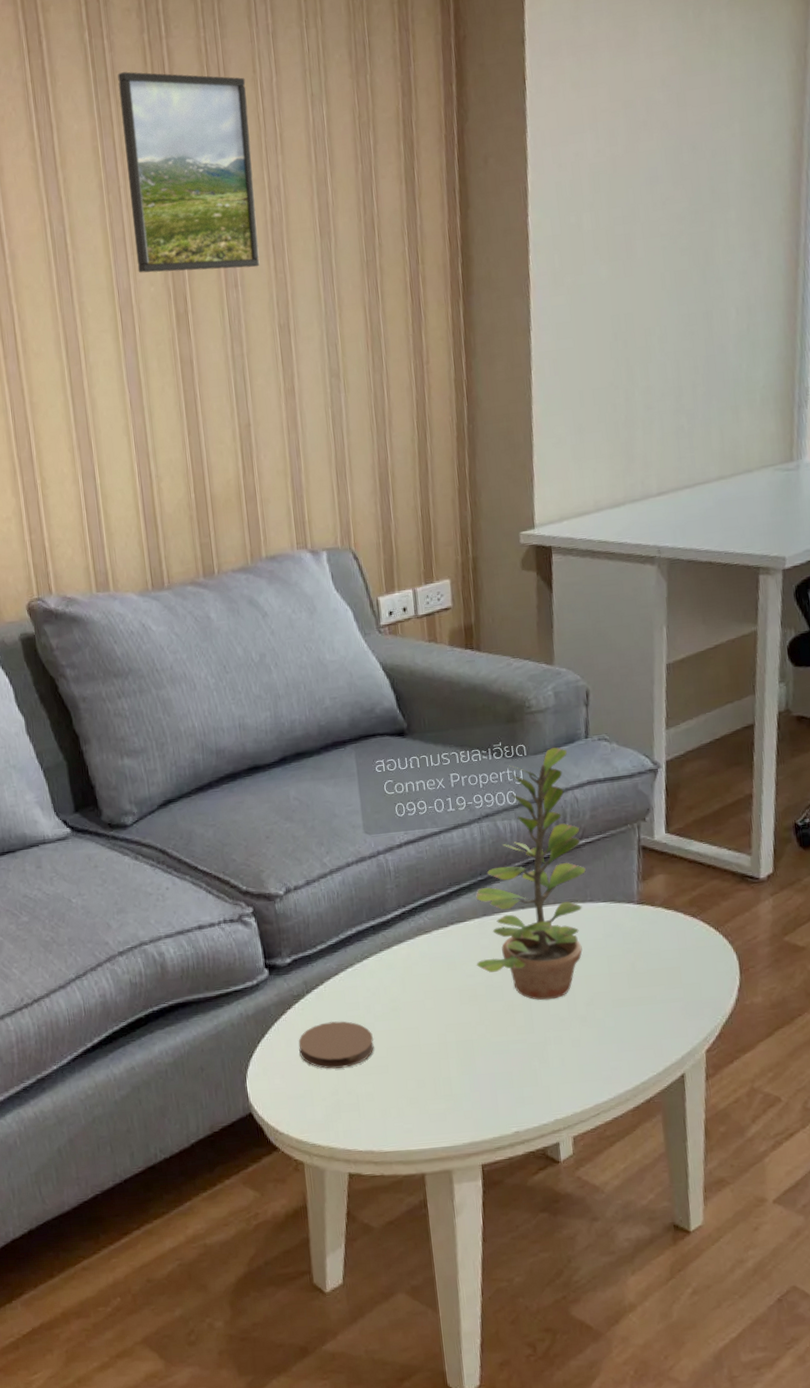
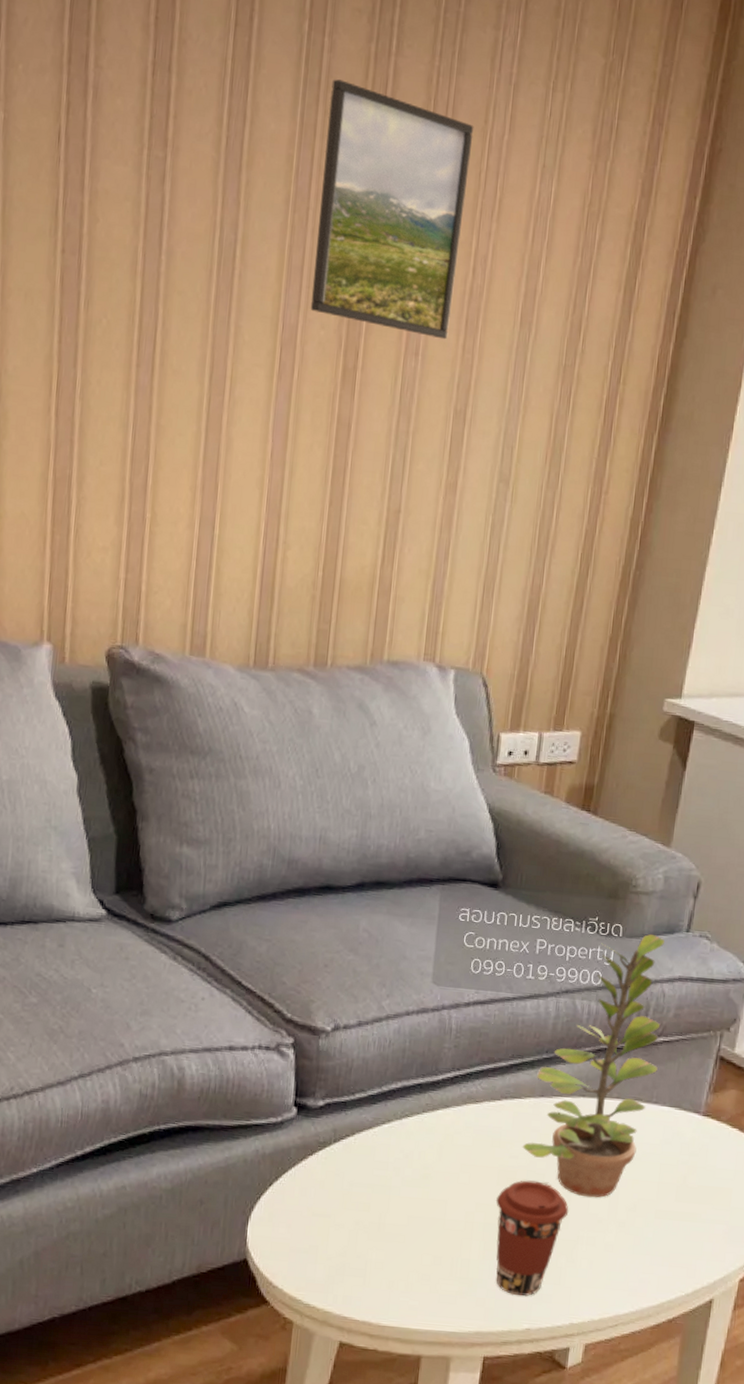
coaster: present [298,1021,374,1069] -> none [312,1177,396,1229]
coffee cup: none [462,994,532,1103] -> present [495,1180,569,1297]

